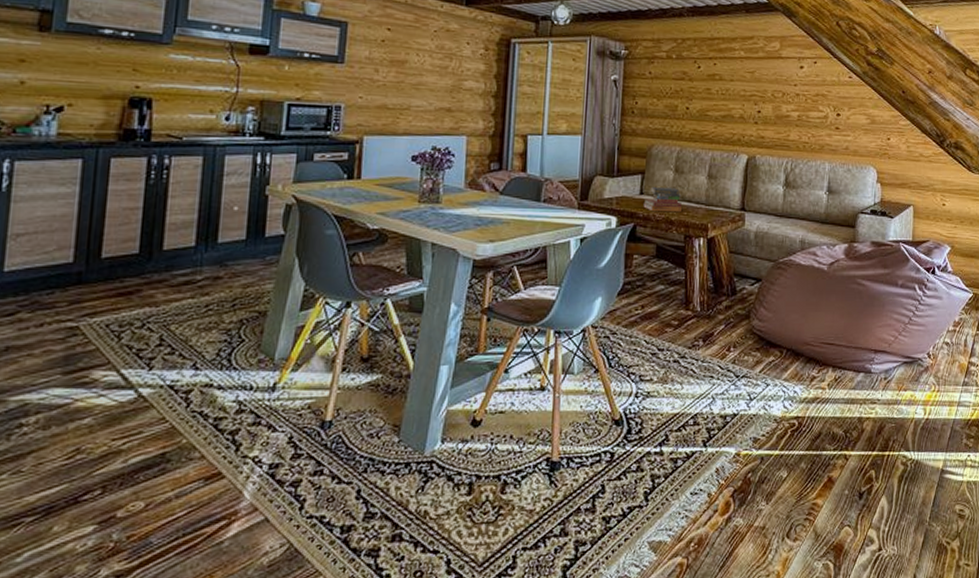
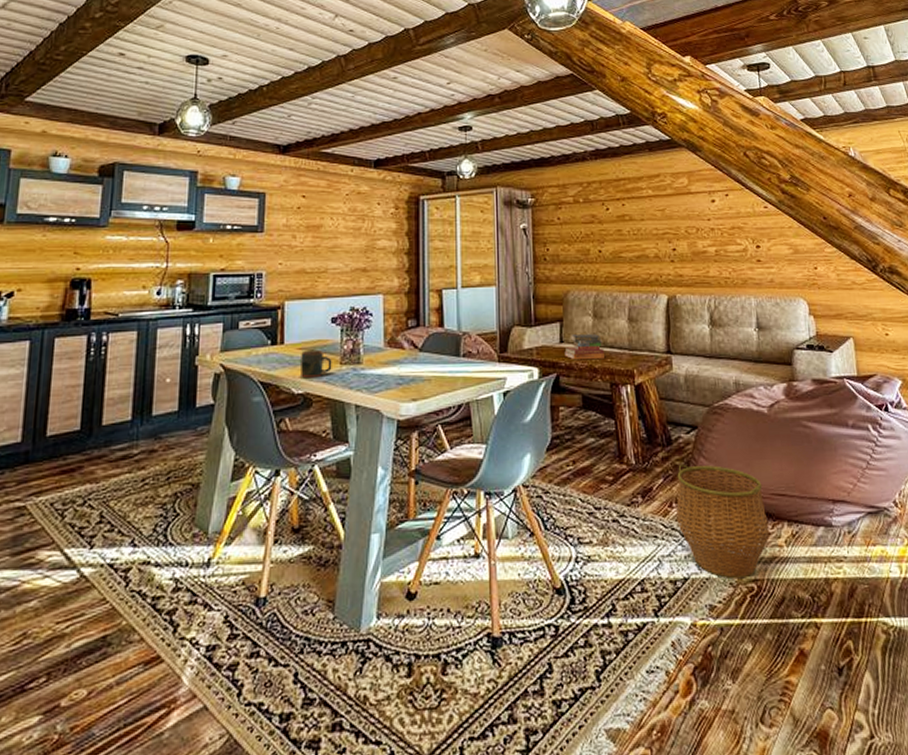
mug: none [376,186,410,215] -> present [299,349,332,378]
basket: none [733,313,815,416] -> present [676,464,769,579]

